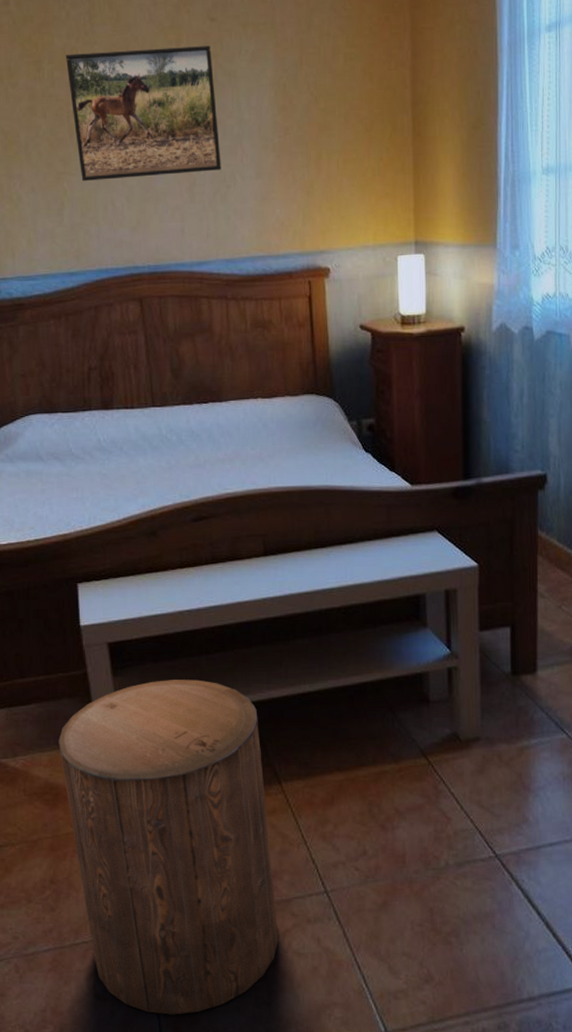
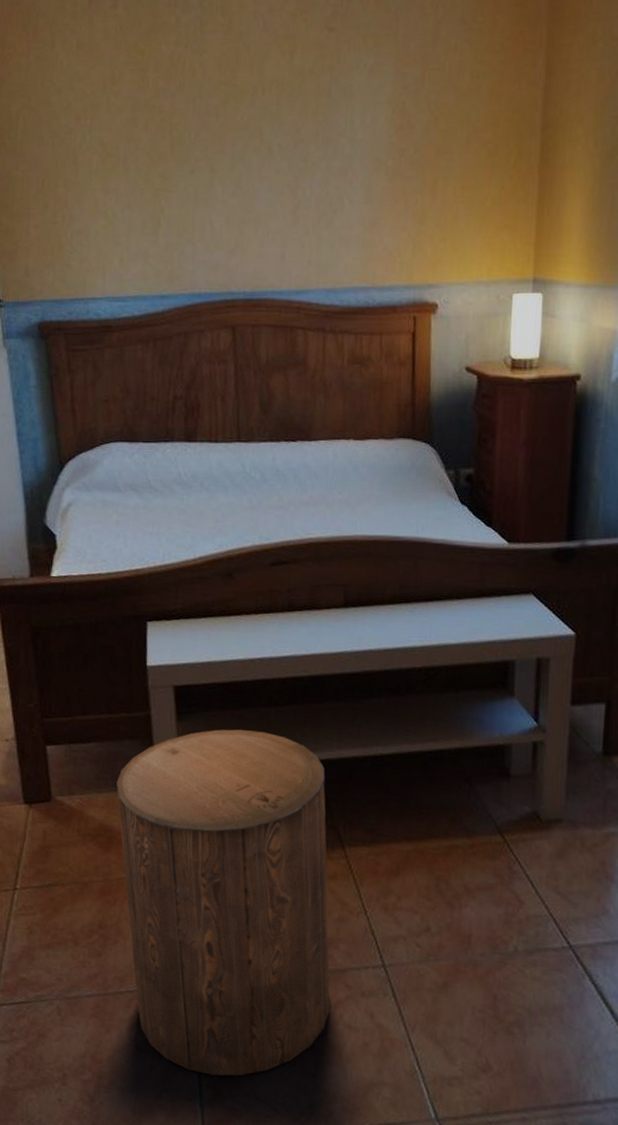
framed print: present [66,46,221,181] -> none [172,58,329,199]

